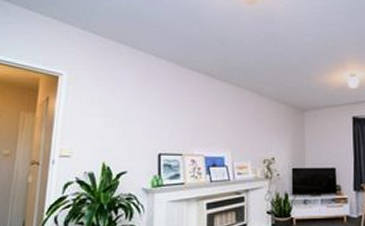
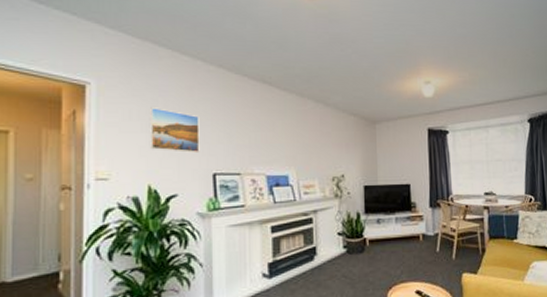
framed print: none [106,95,150,136] -> present [149,108,200,154]

